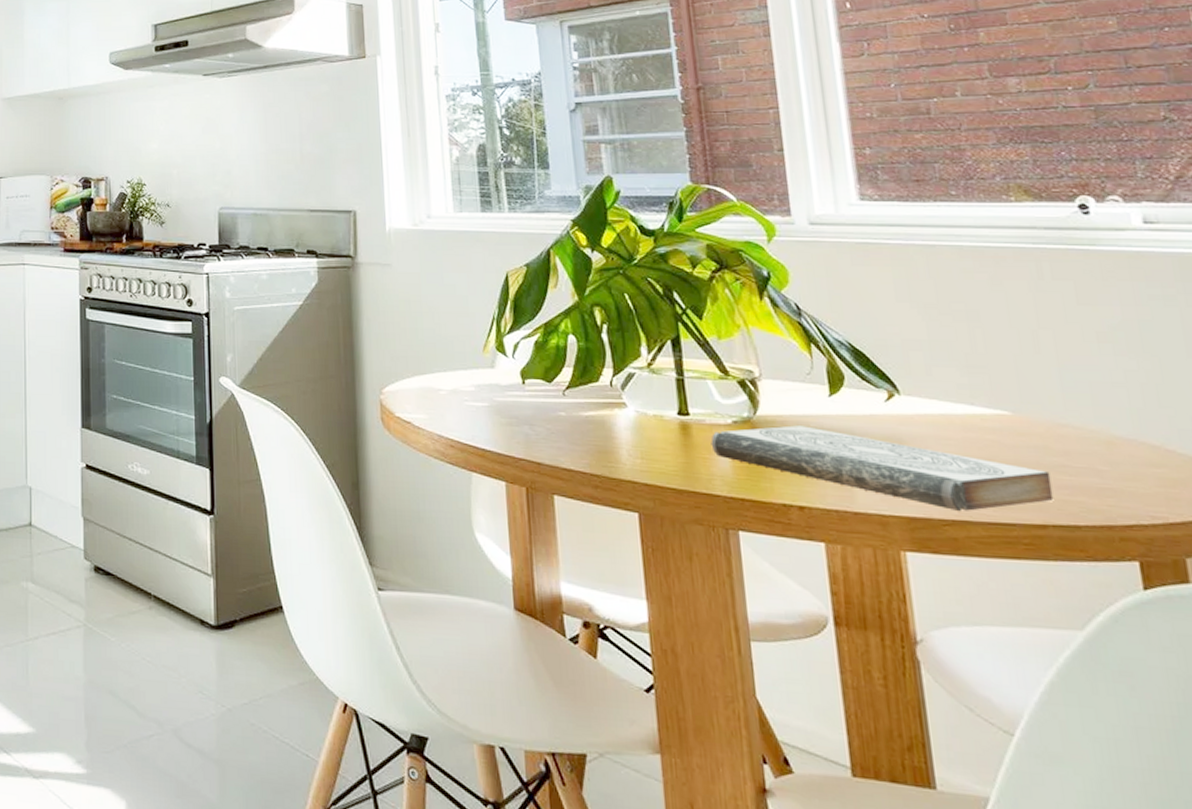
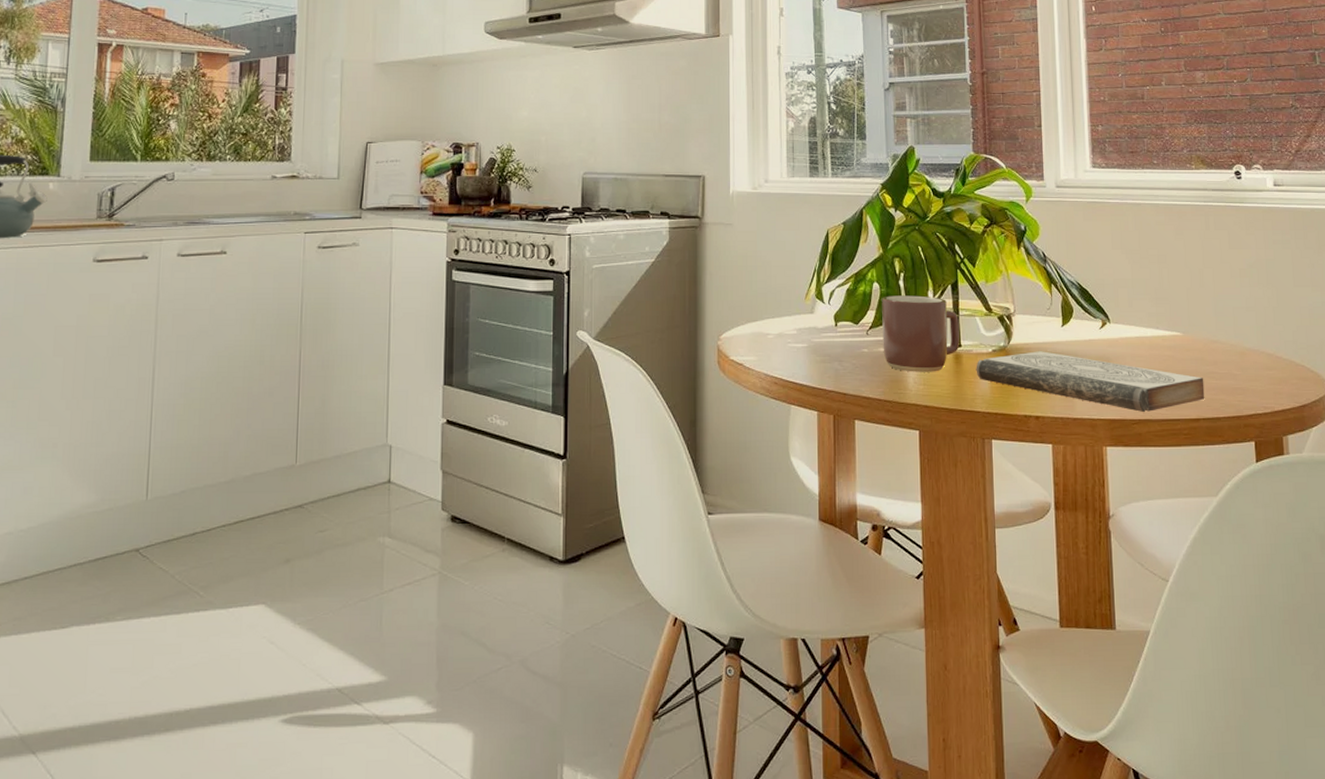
mug: none [580,350,687,444] -> present [882,295,960,372]

